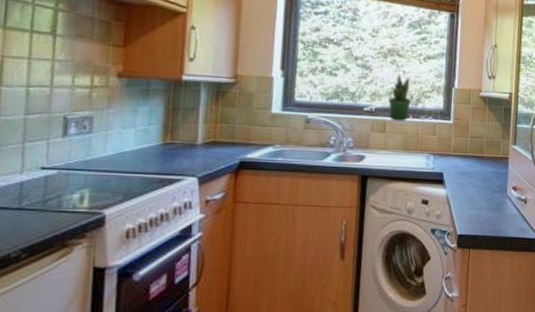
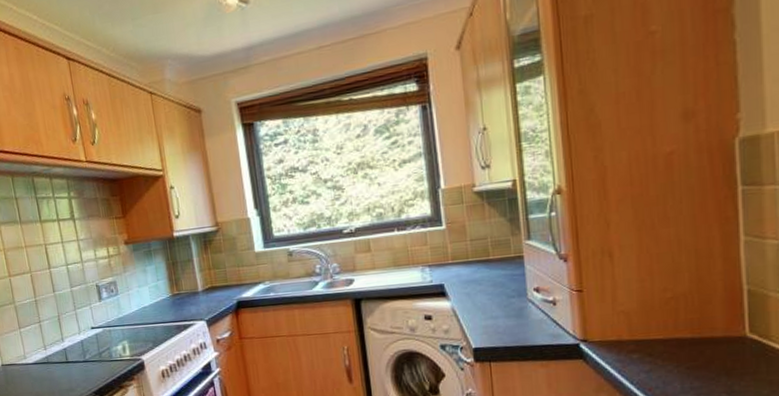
planter: present [388,74,411,122] -> none [367,187,393,239]

